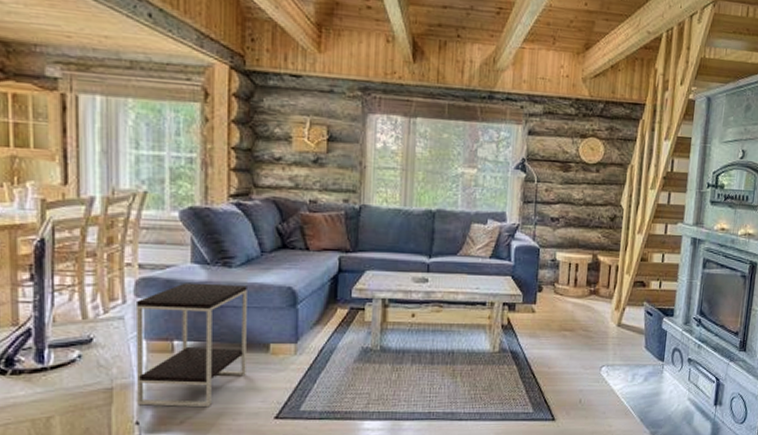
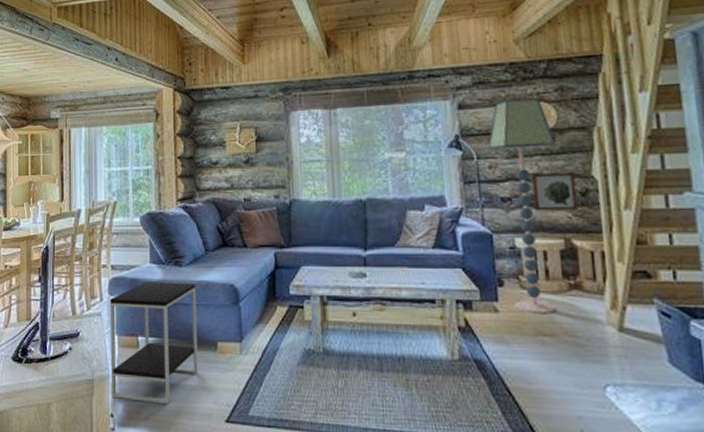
floor lamp: none [547,131,600,314] -> present [487,97,556,315]
wall art: none [575,199,609,232] -> present [531,172,578,211]

